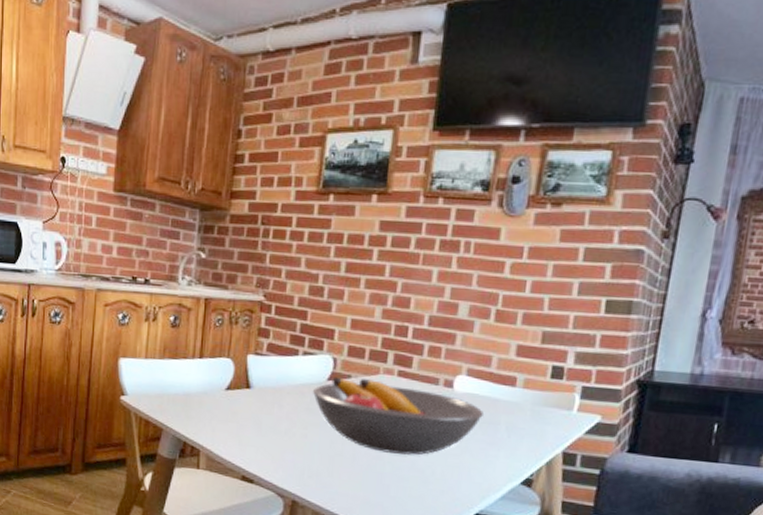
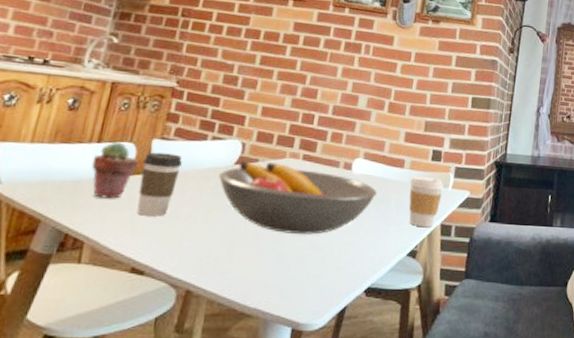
potted succulent: none [197,357,238,412] -> present [91,142,139,199]
coffee cup: none [240,367,277,430] -> present [136,152,183,217]
coffee cup: none [522,396,567,455] -> present [408,176,444,228]

